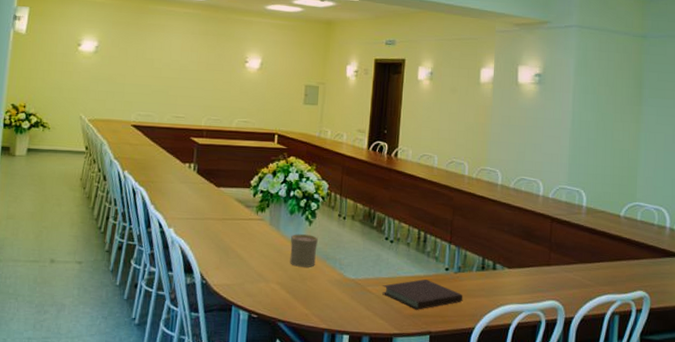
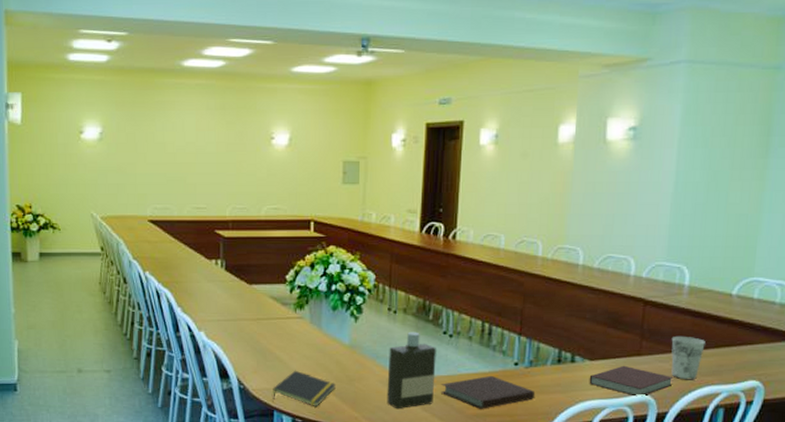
notepad: none [231,267,290,303] -> present [273,370,336,406]
cup: present [290,234,319,267] -> none [335,332,367,367]
bottle: none [334,236,379,308] -> present [386,331,436,409]
notebook: none [508,274,577,303] -> present [589,365,674,397]
cup: none [574,250,601,289] -> present [671,337,705,380]

